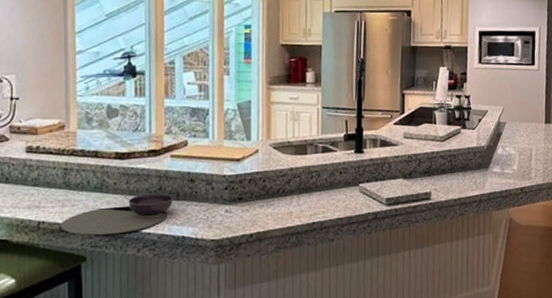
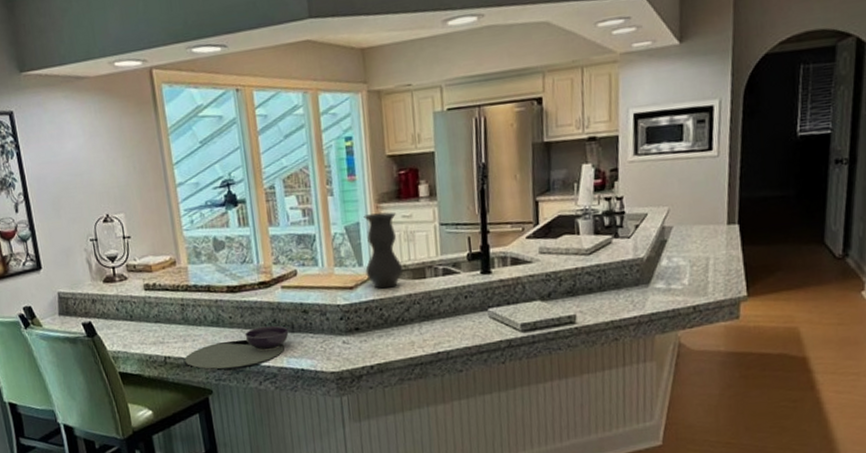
vase: none [253,93,287,162] -> present [363,212,404,289]

